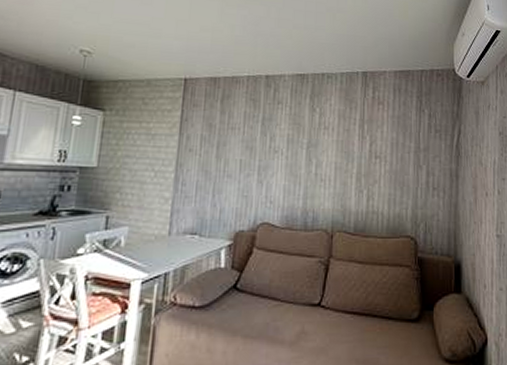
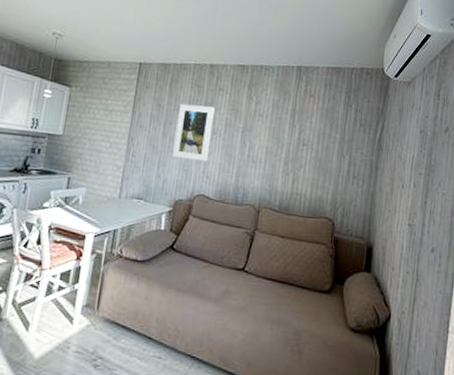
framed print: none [229,121,274,185] -> present [173,103,215,162]

